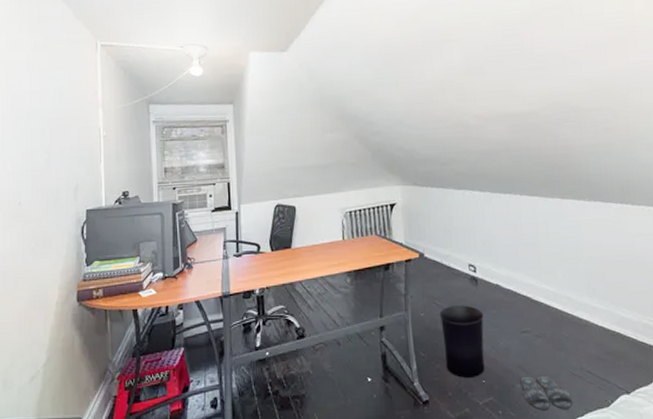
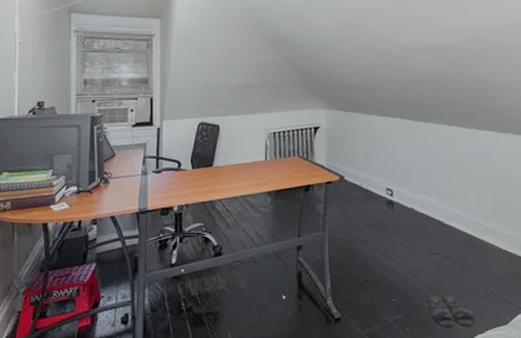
waste bin: present [439,305,485,378] -> none [355,227,398,296]

